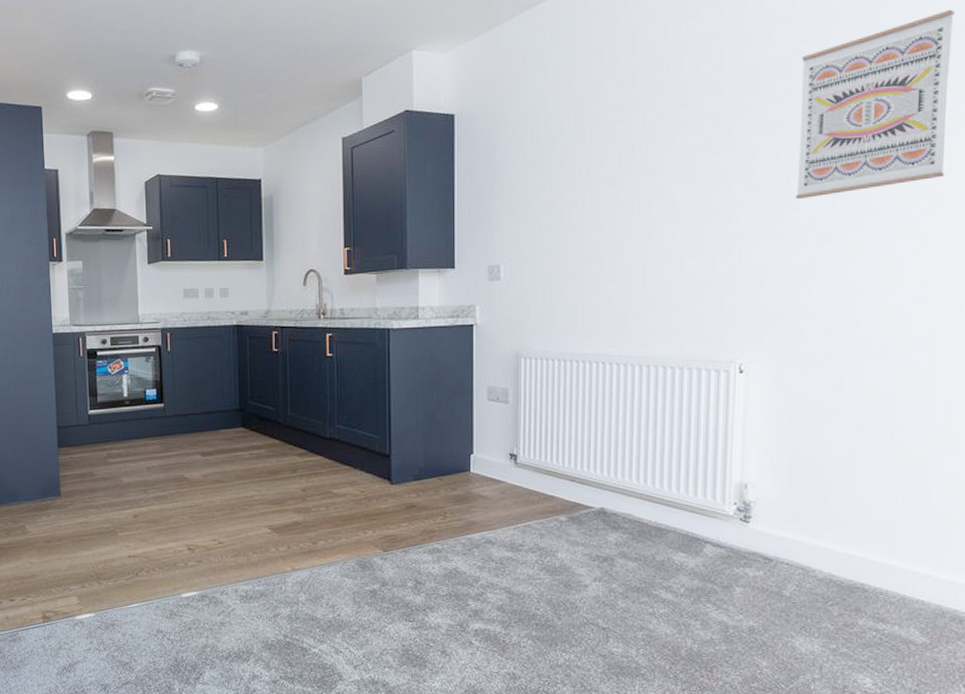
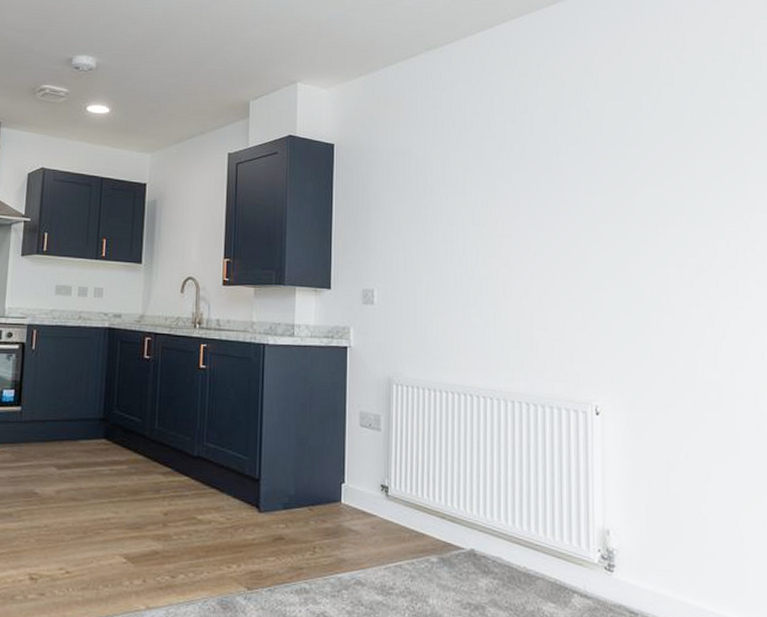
wall art: present [795,9,954,199] -> none [631,107,755,254]

